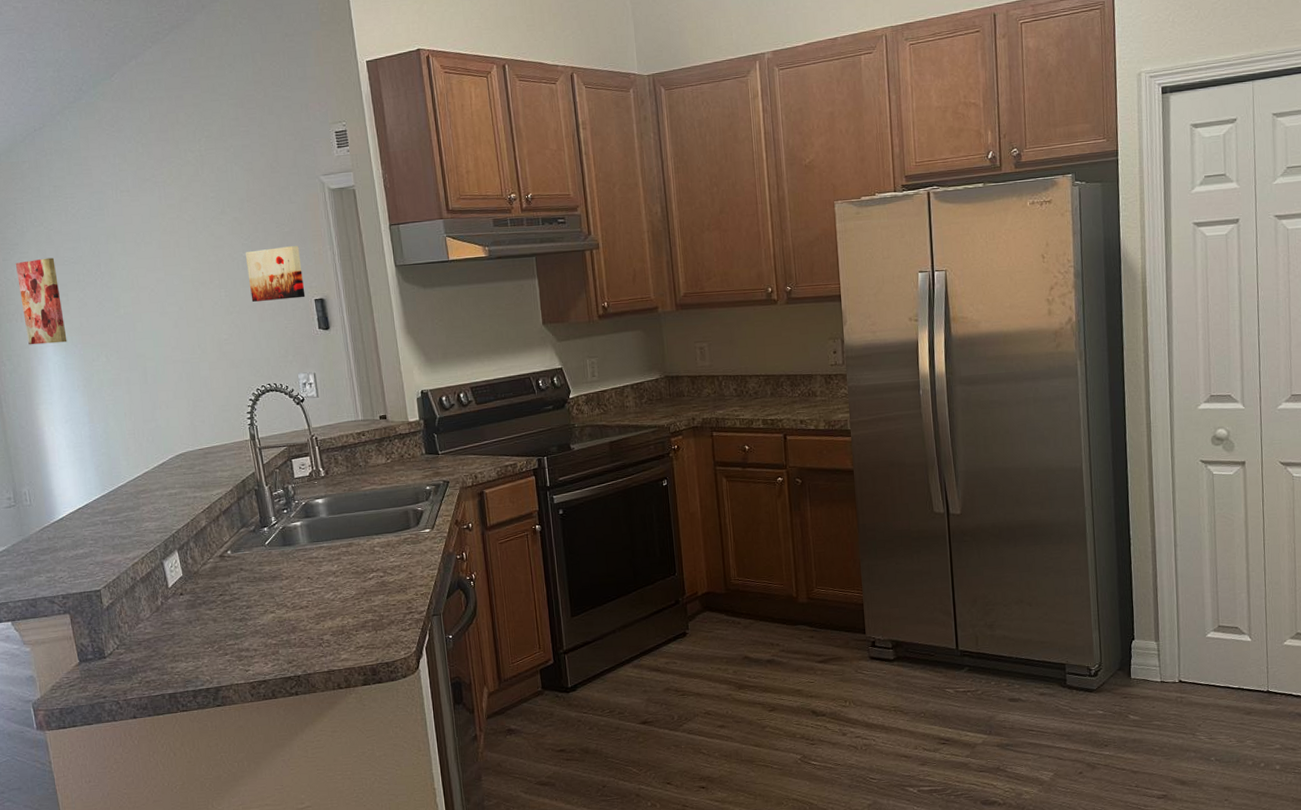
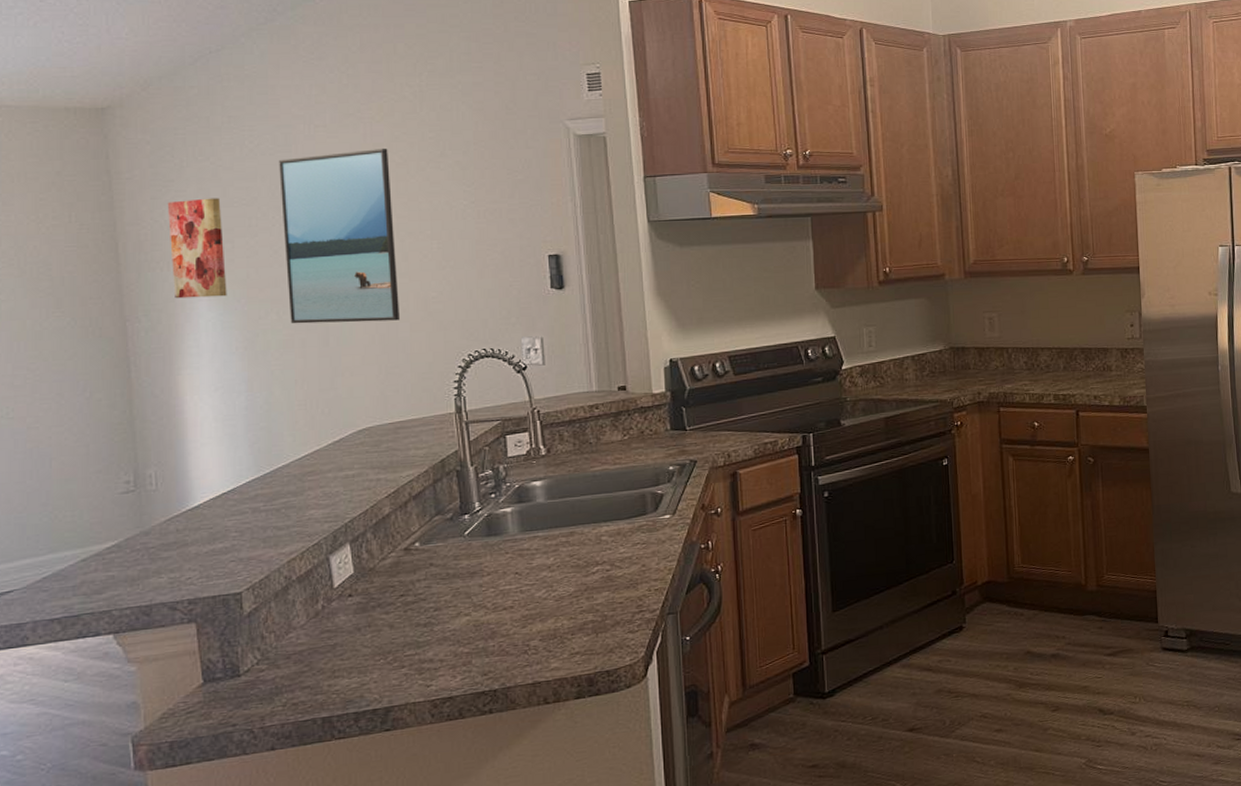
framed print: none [96,208,200,365] -> present [279,148,400,324]
wall art: present [245,246,306,302] -> none [466,195,537,256]

